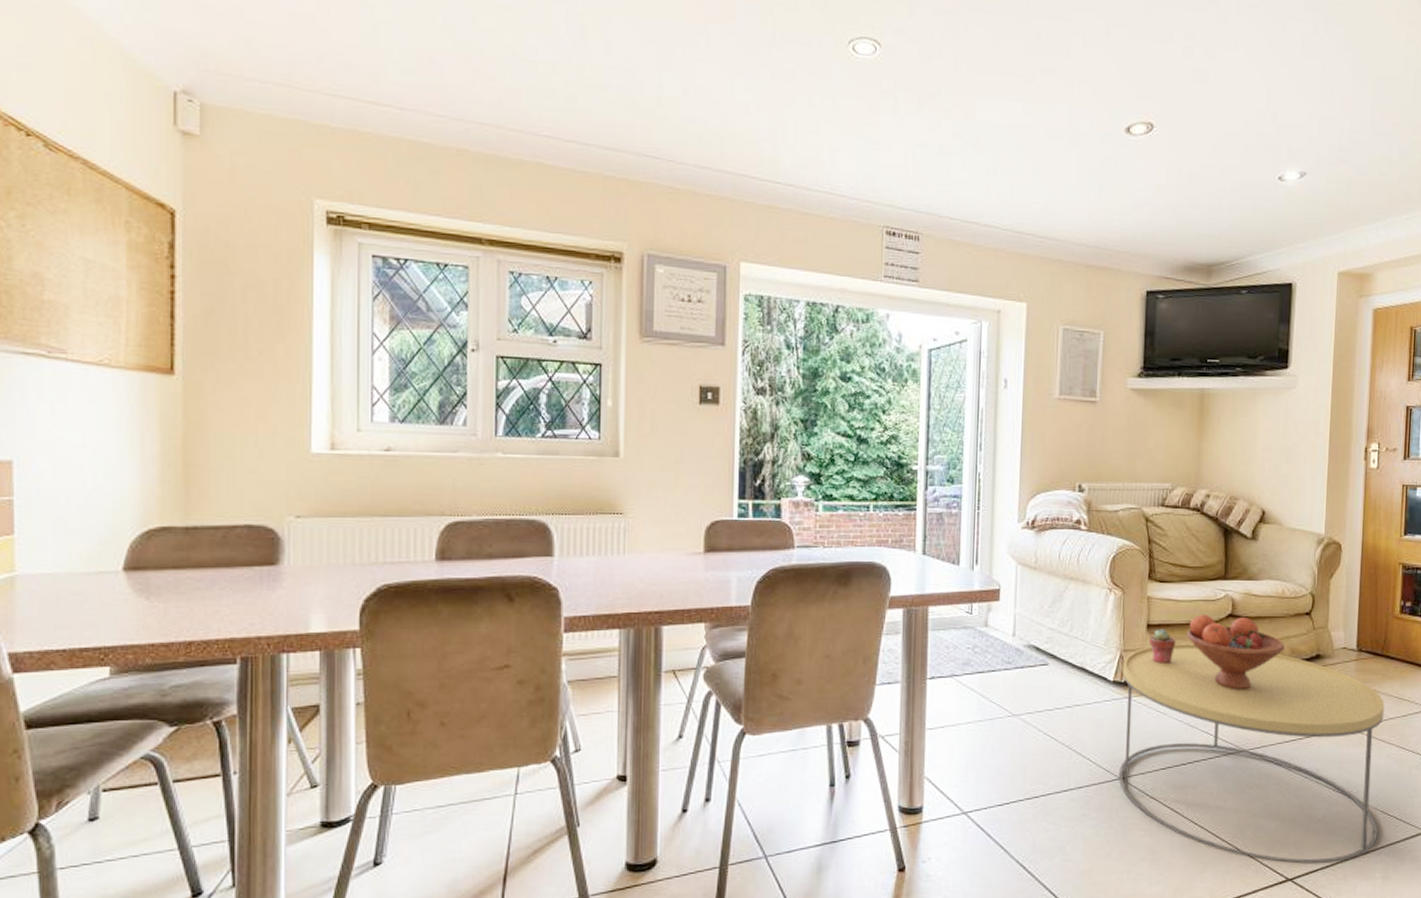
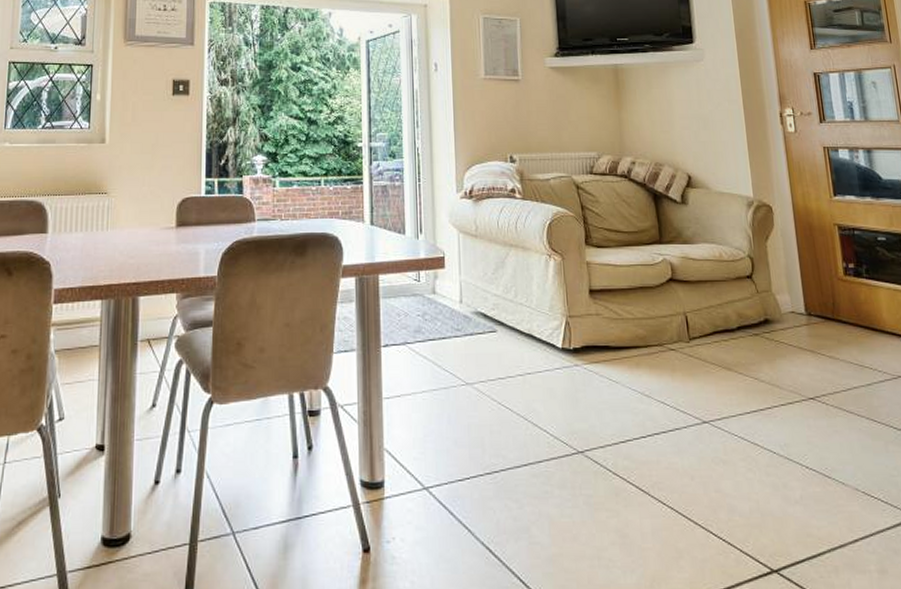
coffee table: present [1118,644,1385,864] -> none [569,309,865,552]
potted succulent: present [1149,629,1176,664] -> none [593,294,620,330]
fruit bowl: present [1186,614,1286,689] -> none [629,278,732,356]

